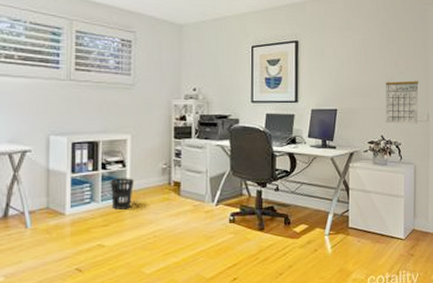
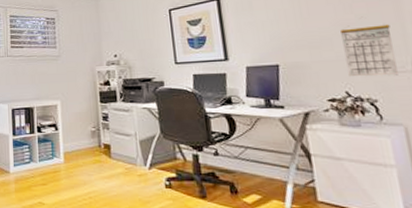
wastebasket: present [110,178,134,210] -> none [45,140,67,170]

